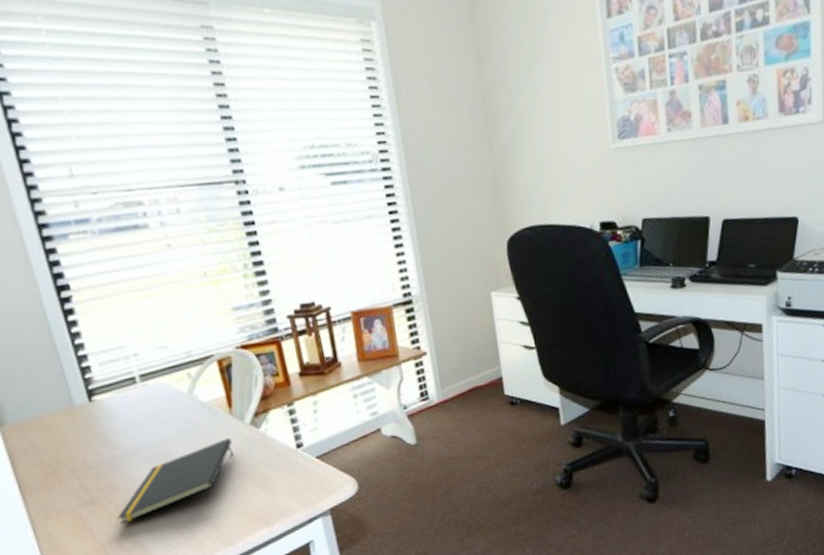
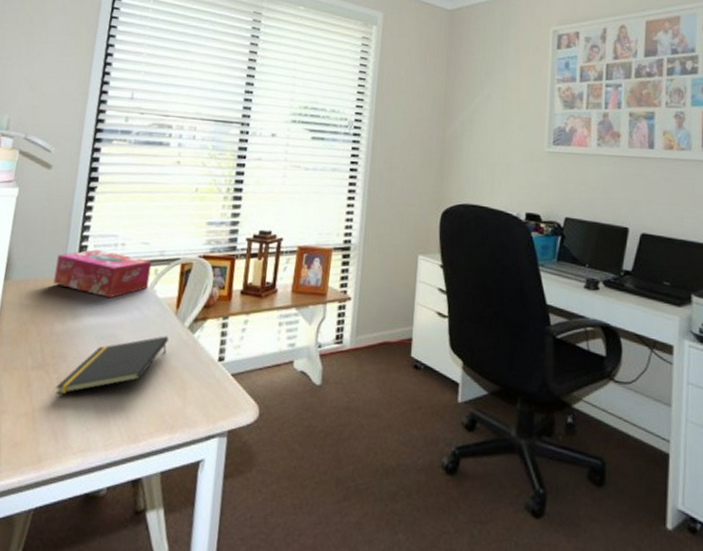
tissue box: none [56,365,187,417] -> present [53,249,152,299]

